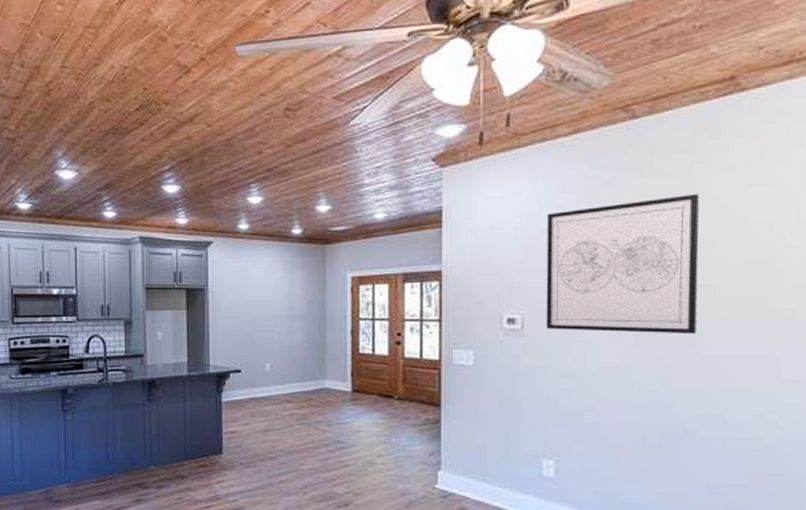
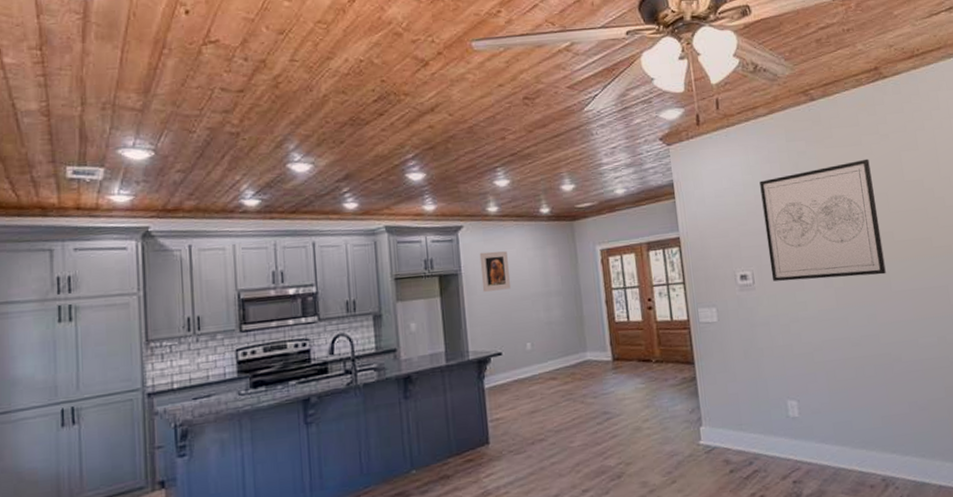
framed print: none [227,269,256,309] -> present [479,251,511,292]

